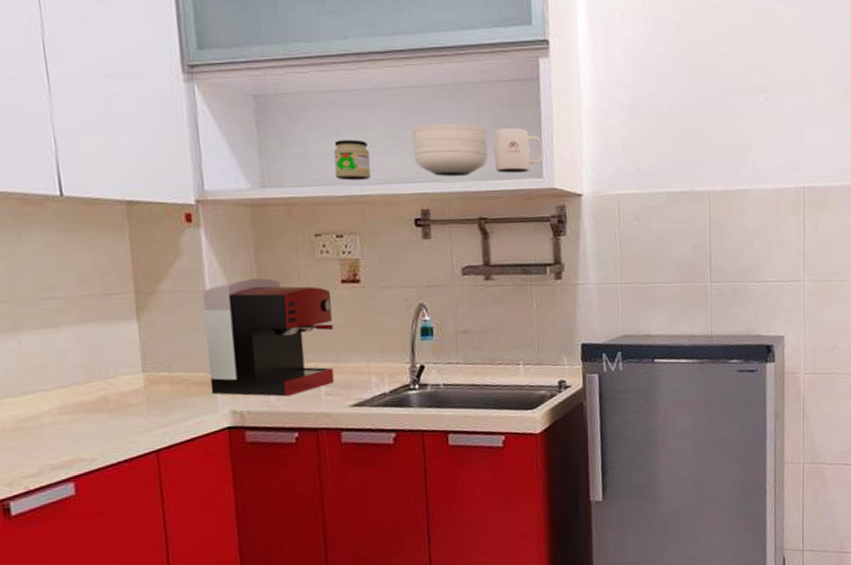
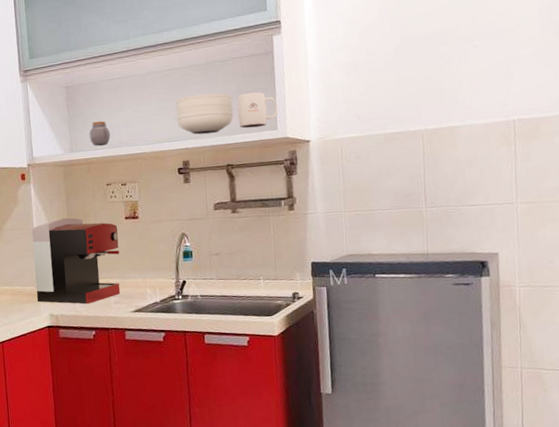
jar: none [289,147,322,182] -> present [89,121,111,147]
jar: present [333,139,371,181] -> none [119,112,146,143]

